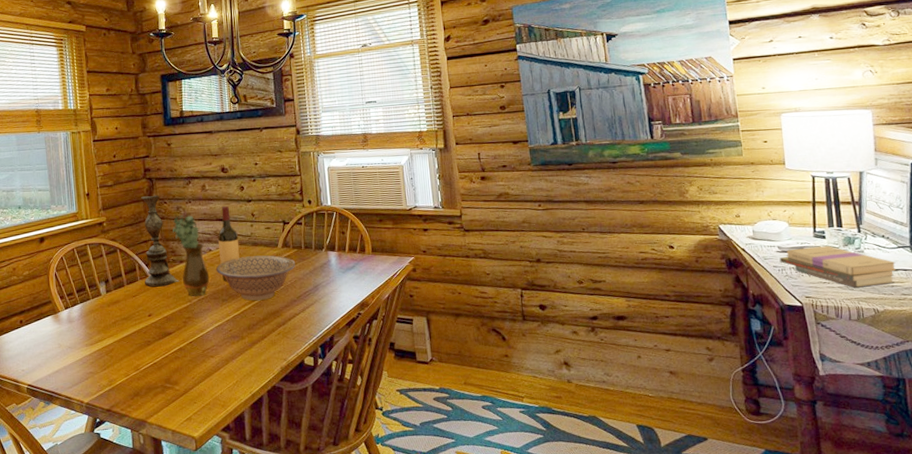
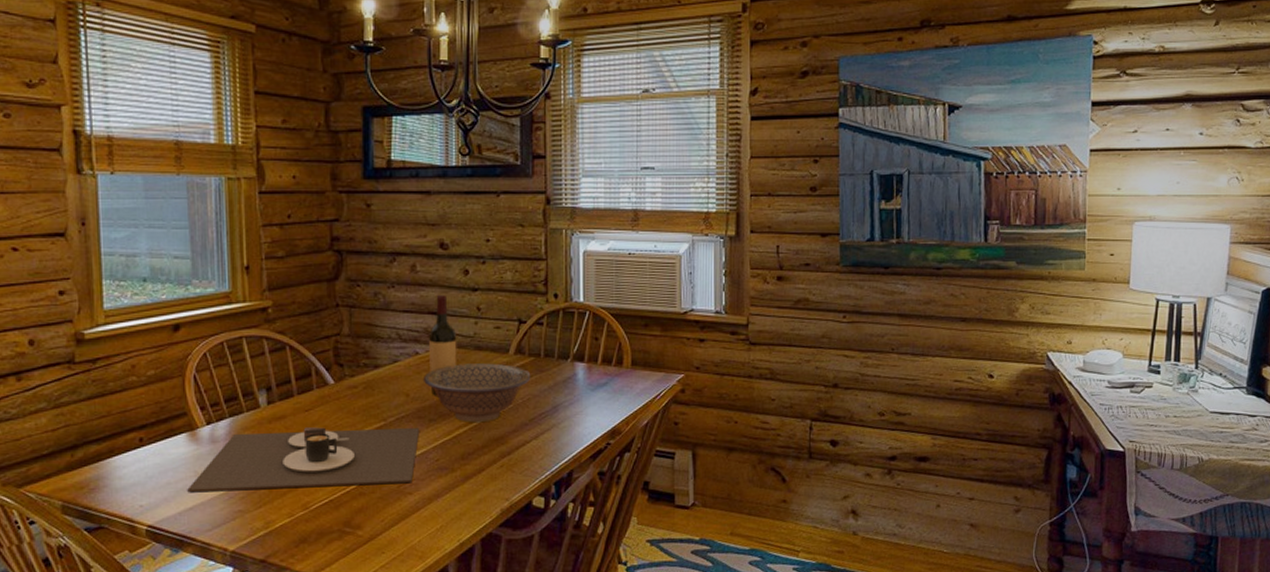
place setting: none [54,306,216,360] -> present [187,427,419,493]
candlestick: present [141,195,179,287] -> none [322,274,371,399]
vase: present [172,213,210,297] -> none [366,301,414,415]
books: present [779,245,897,288] -> none [1107,382,1229,433]

